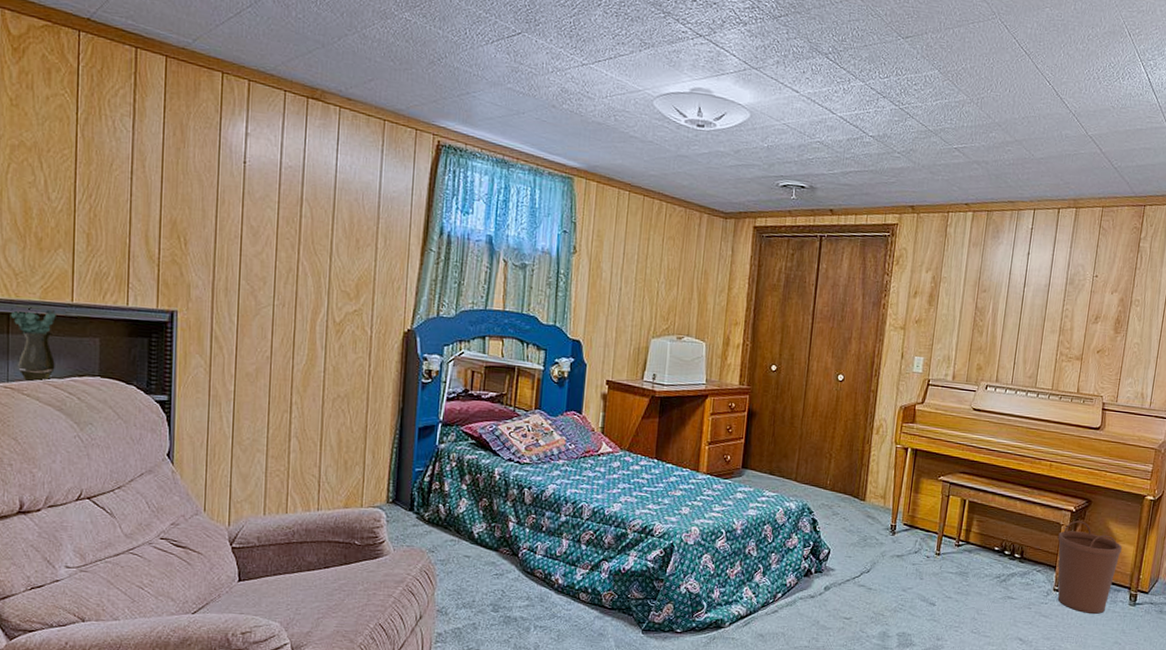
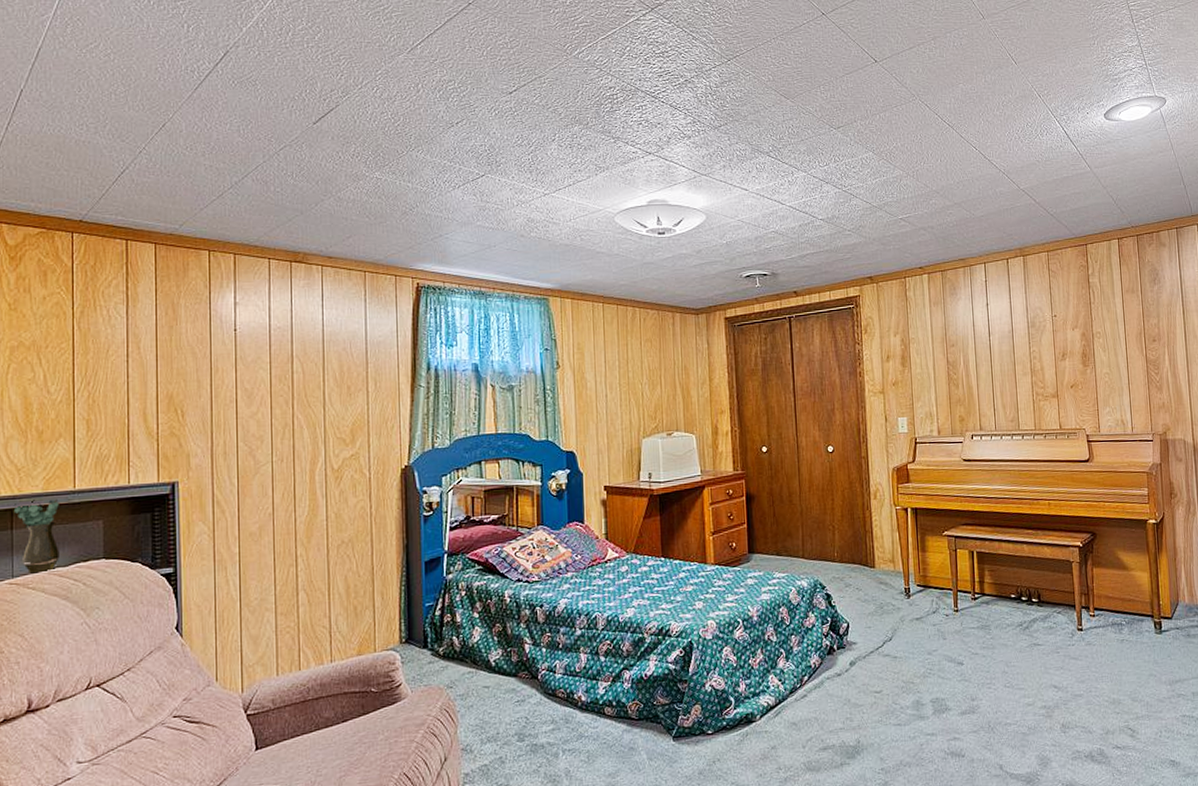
basket: present [1057,520,1122,614] -> none [1071,555,1136,649]

